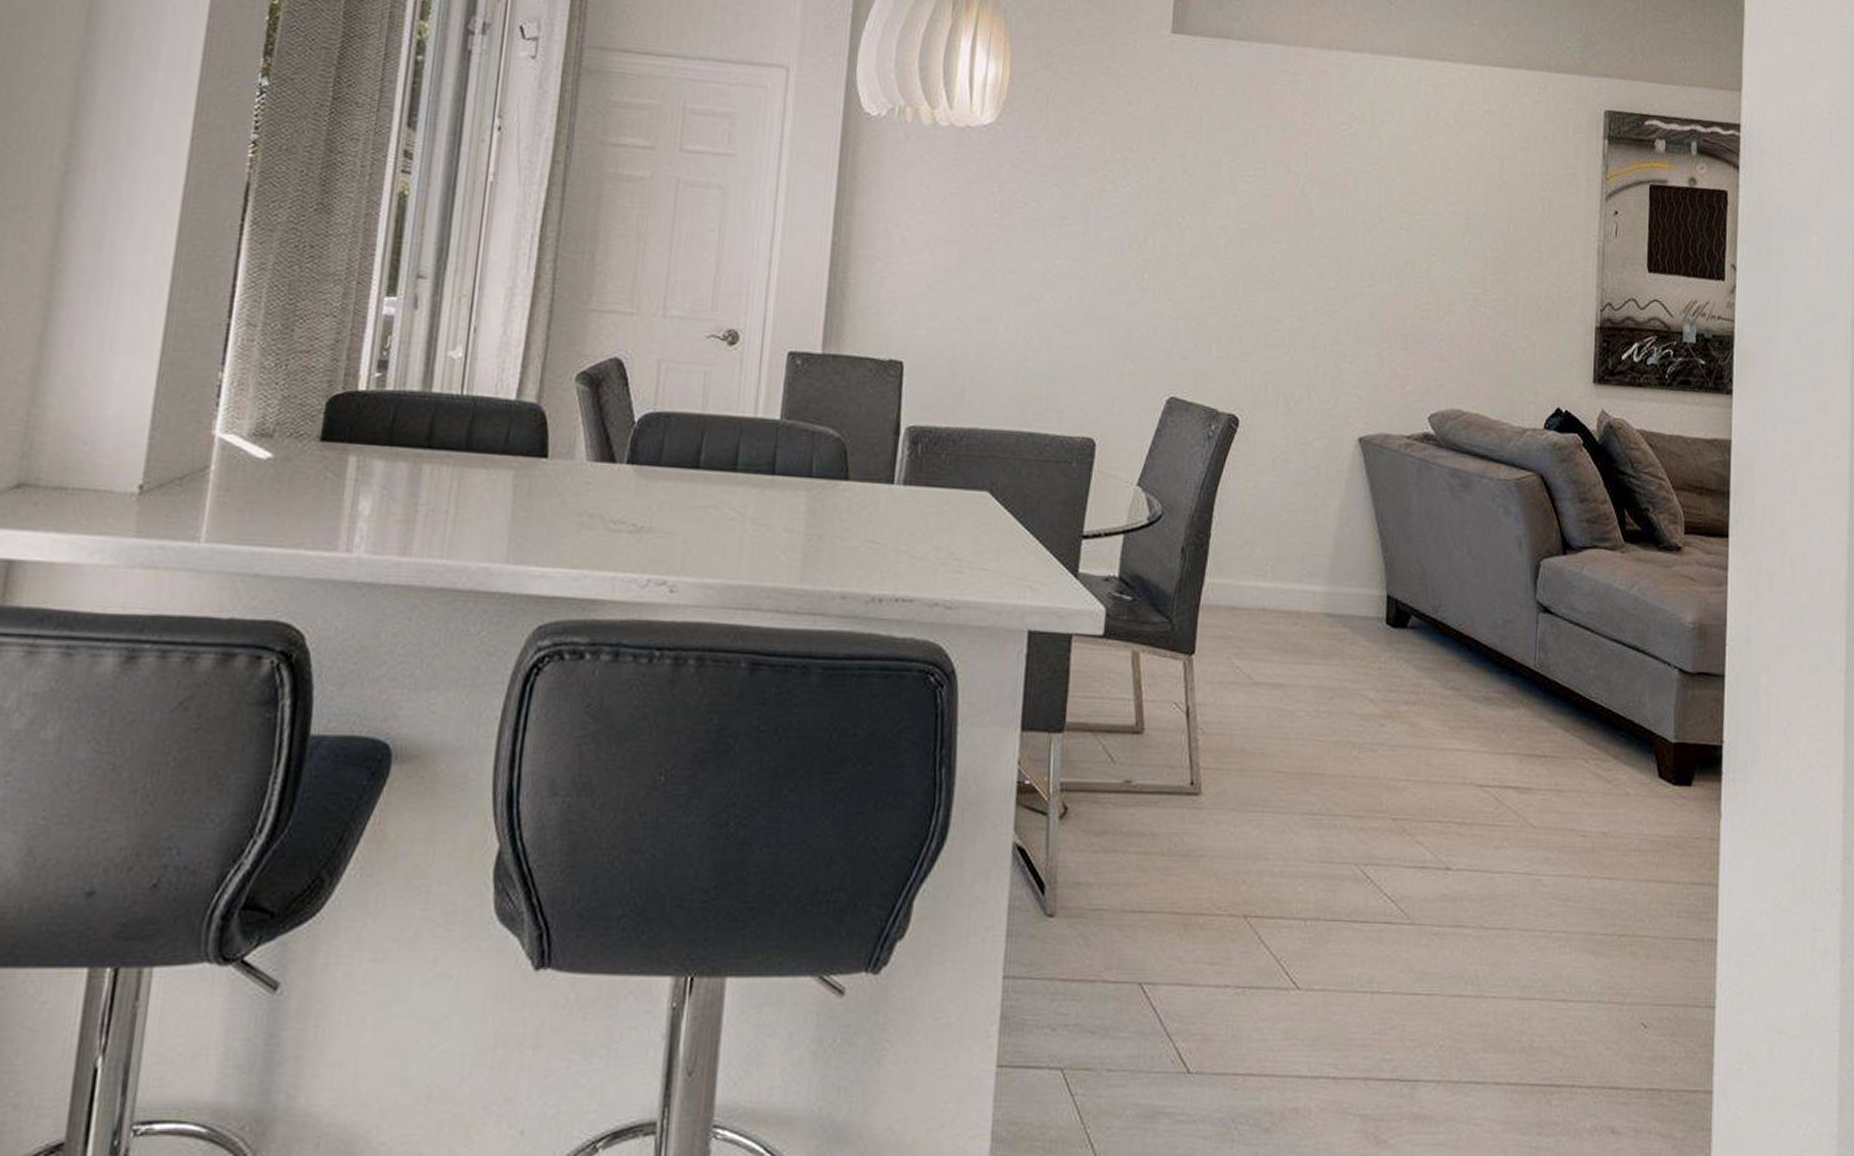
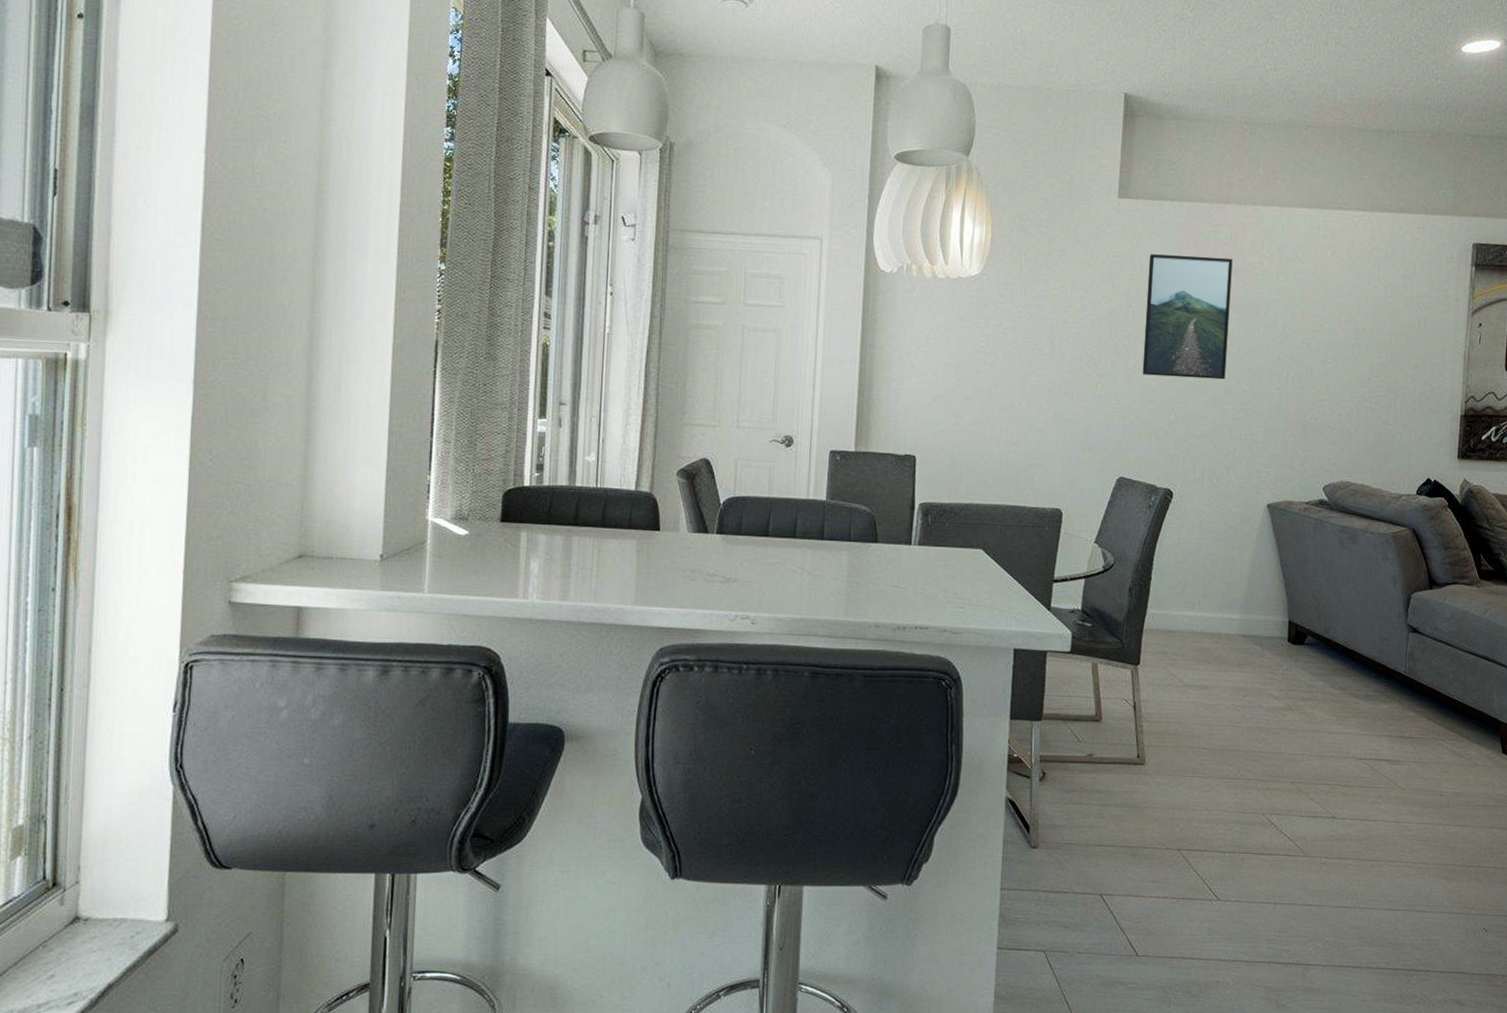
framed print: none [1200,106,1314,272] -> present [1142,254,1233,380]

